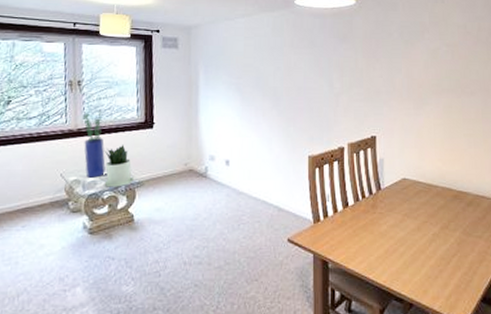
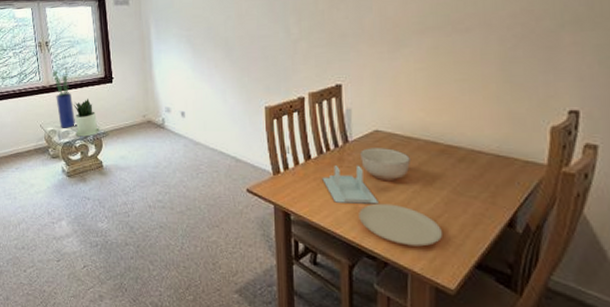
napkin holder: none [358,211,405,248] -> present [322,164,378,205]
plate: none [389,246,457,286] -> present [358,203,443,247]
bowl: none [391,195,432,226] -> present [360,148,412,182]

